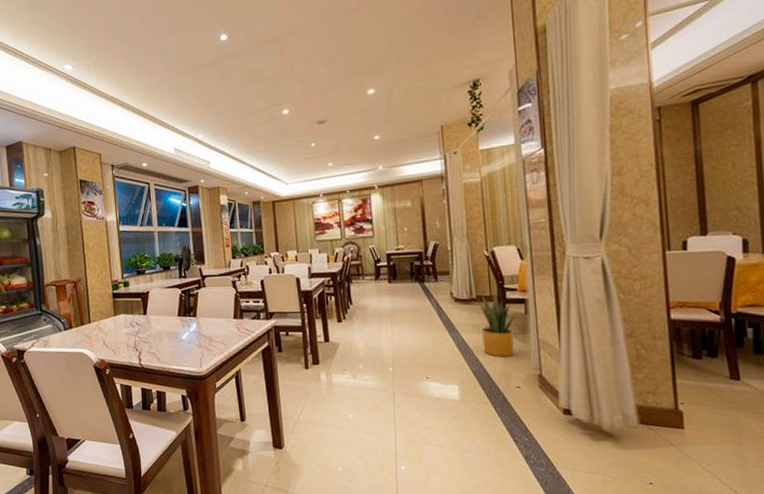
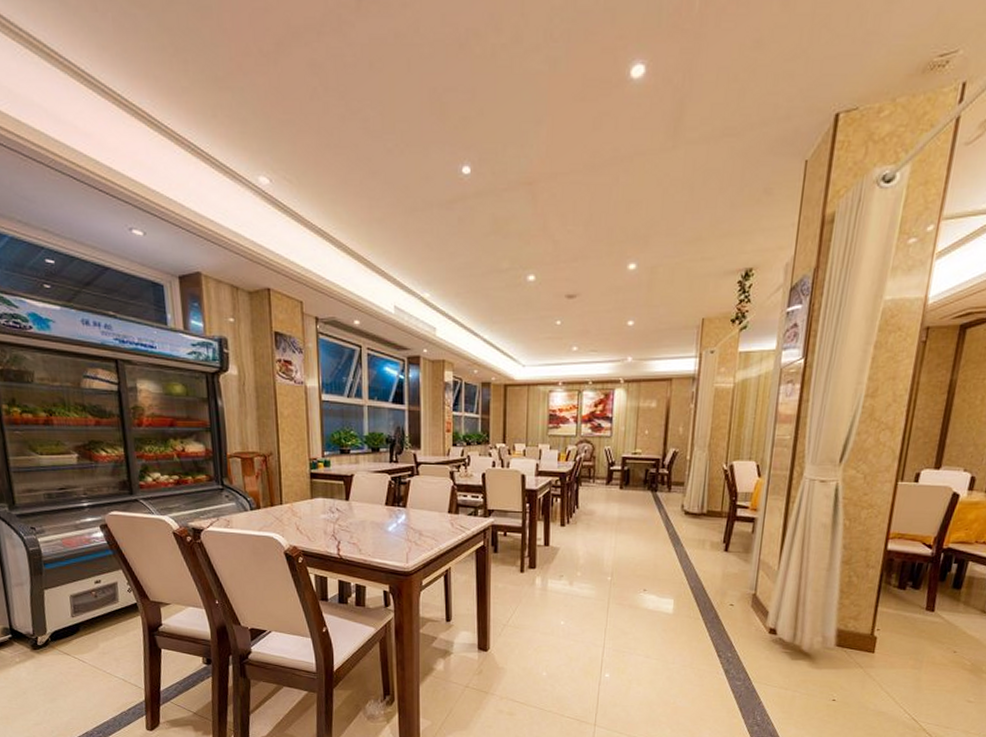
planter: present [478,293,517,357] -> none [704,510,744,575]

